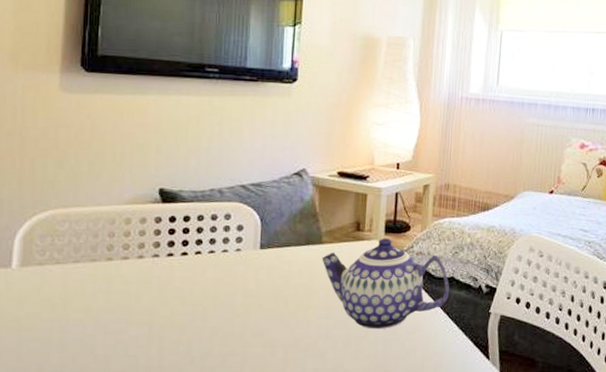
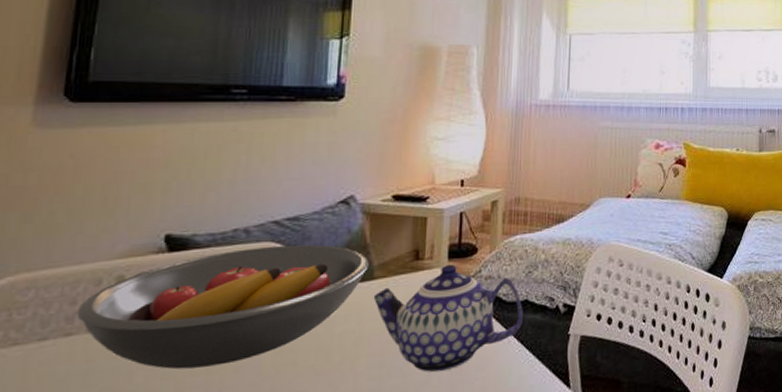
fruit bowl: none [98,206,318,299] -> present [76,244,369,370]

